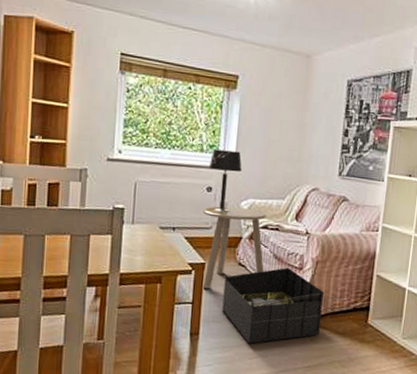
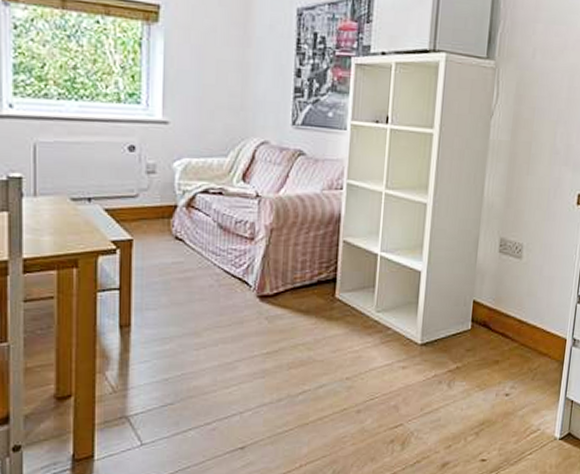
side table: present [202,207,267,289] -> none [126,169,207,271]
table lamp: present [208,149,242,213] -> none [129,98,172,177]
storage bin: present [222,267,325,344] -> none [158,238,282,332]

